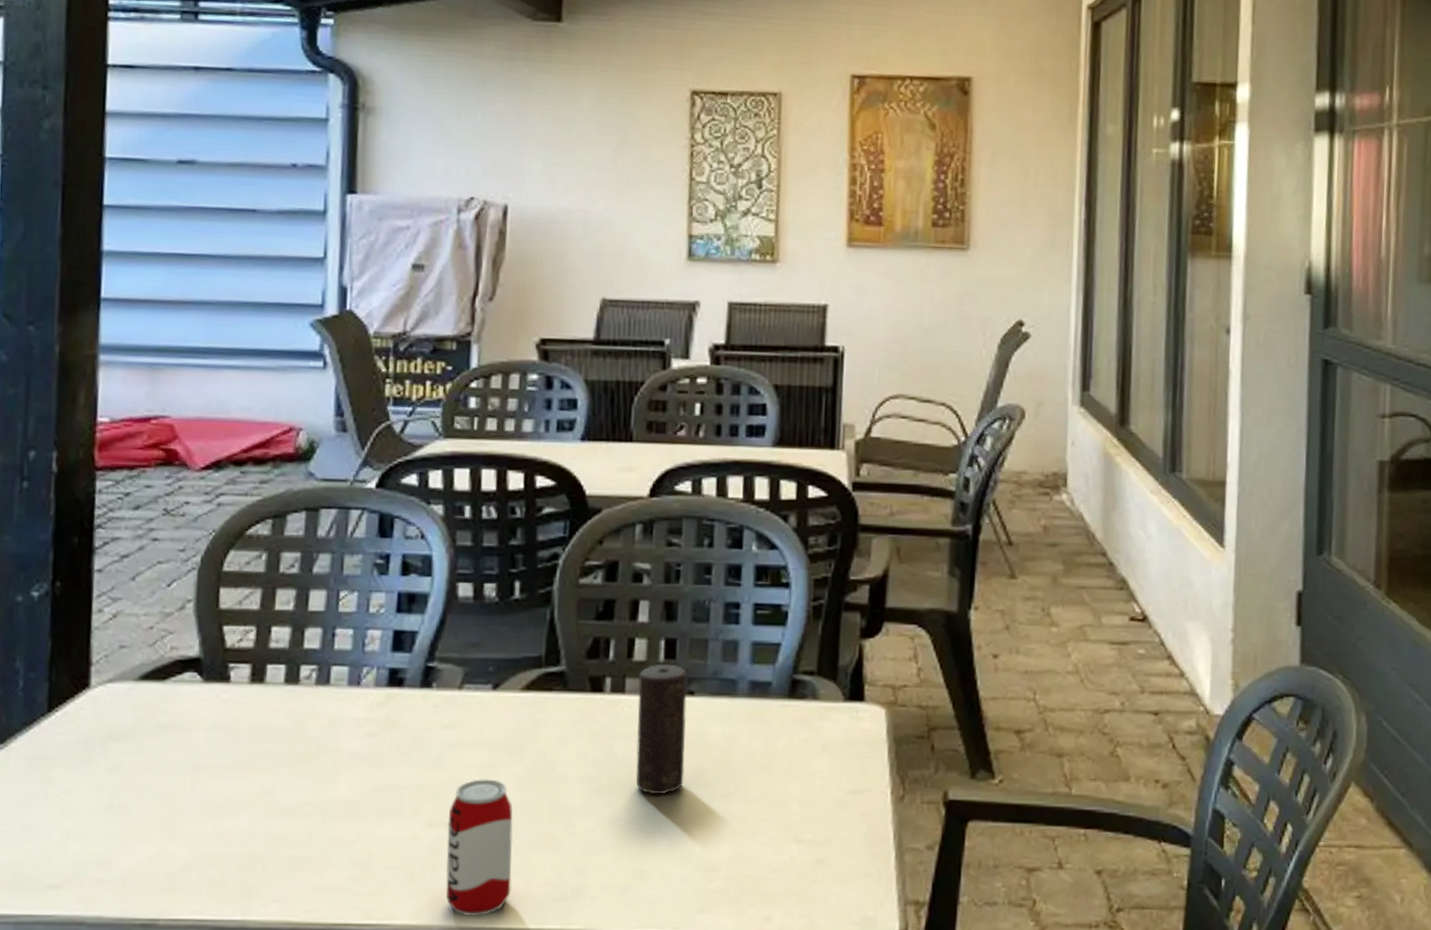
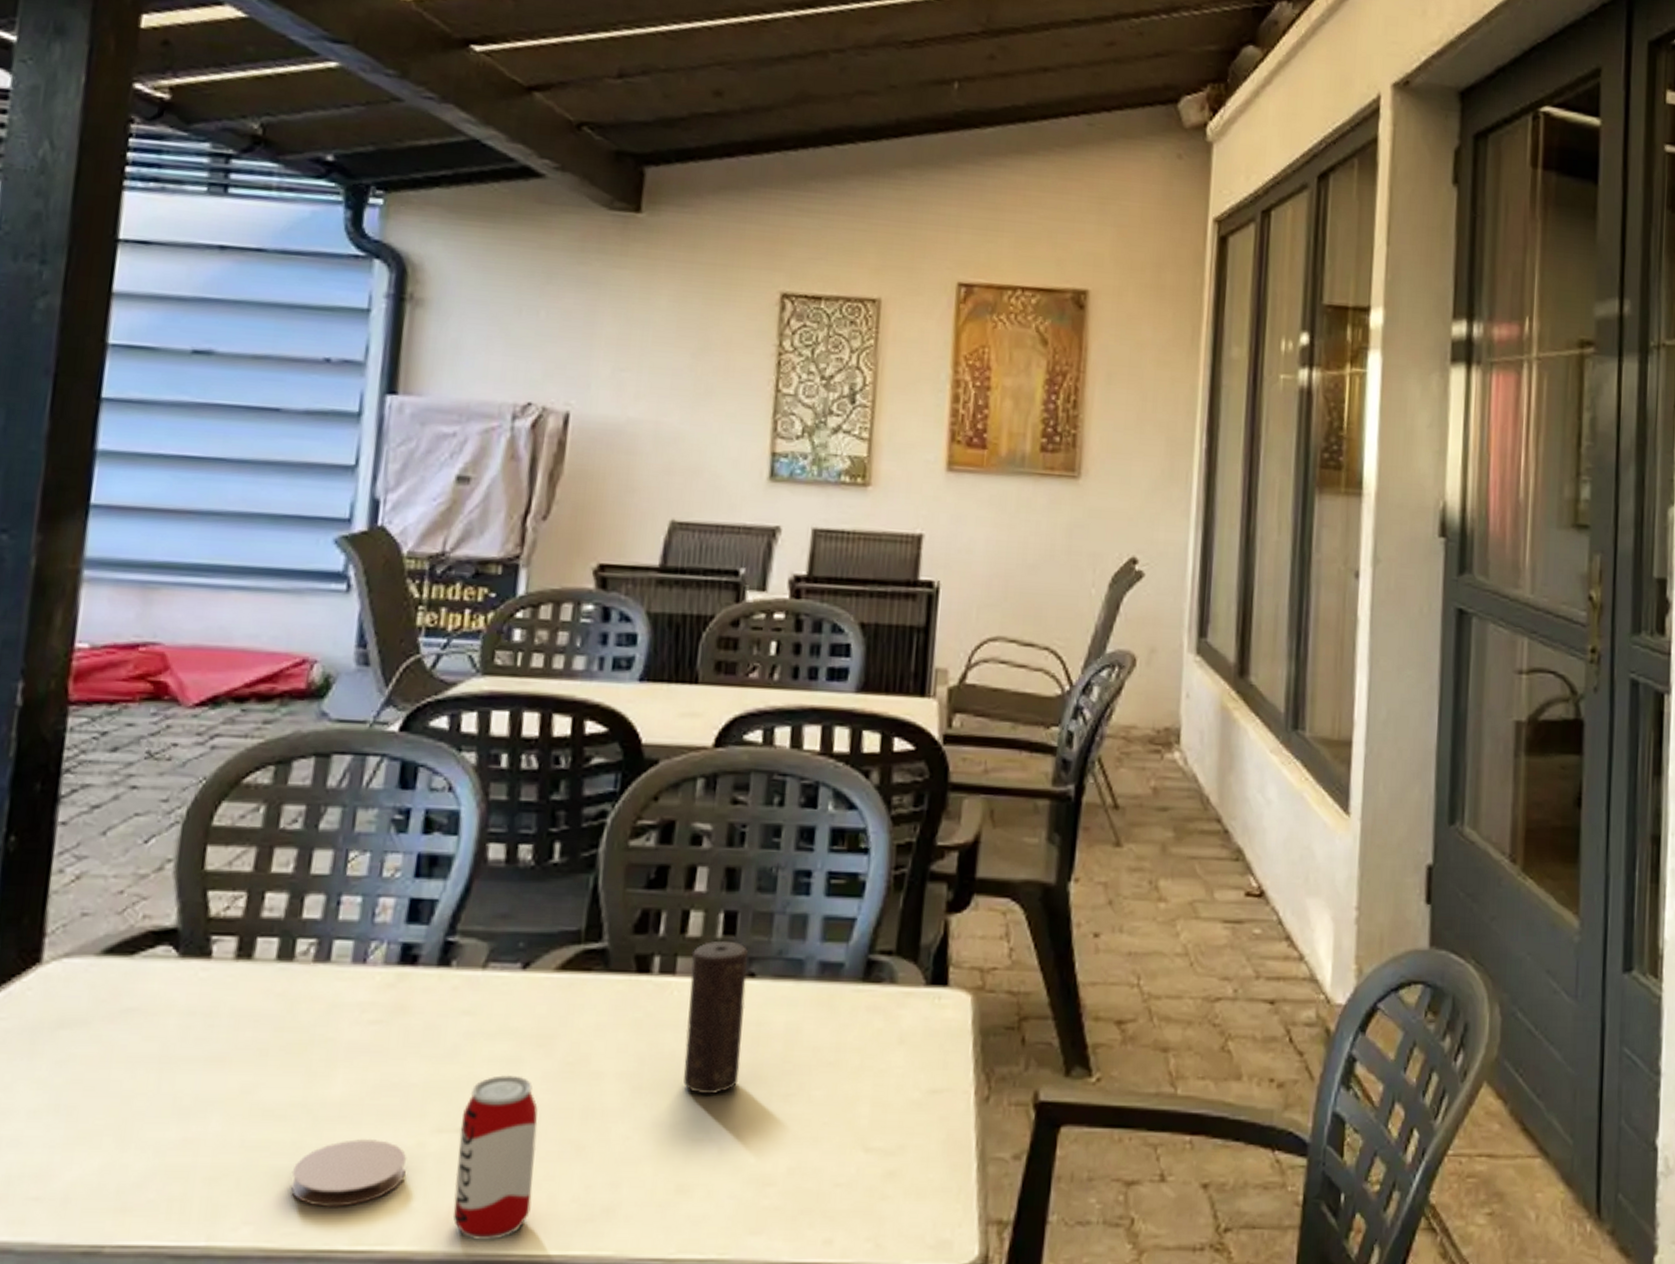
coaster: none [309,831,404,888] -> present [291,1138,407,1207]

